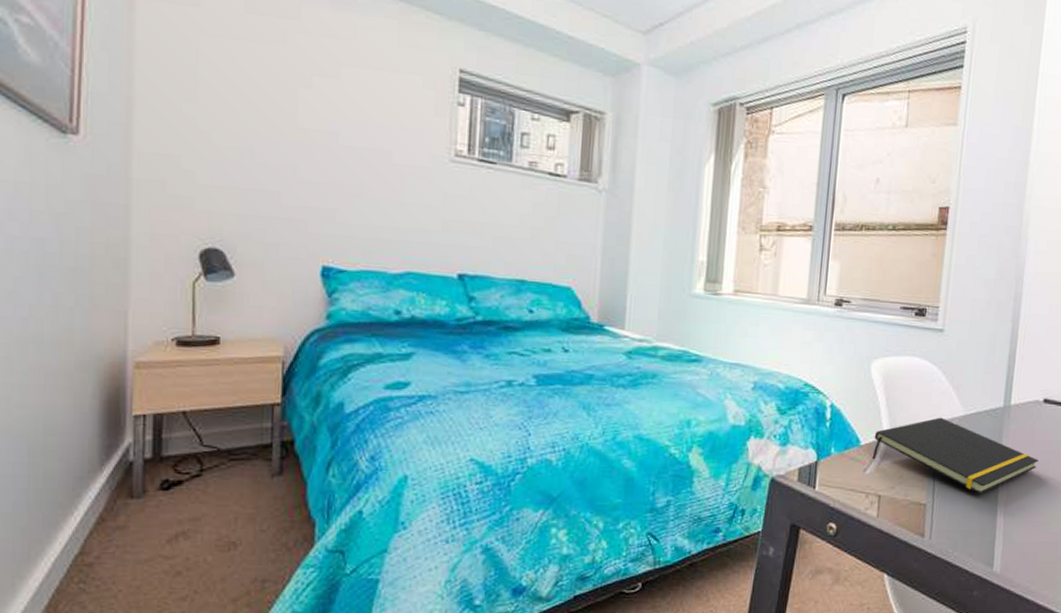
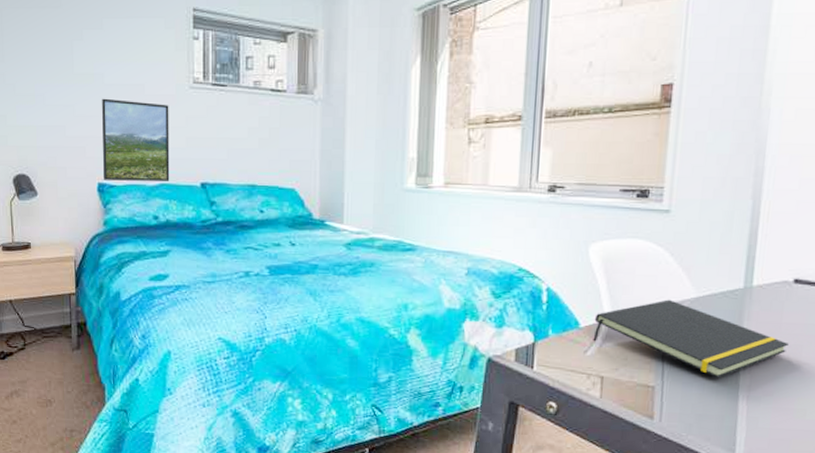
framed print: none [330,162,423,270] -> present [102,98,170,181]

